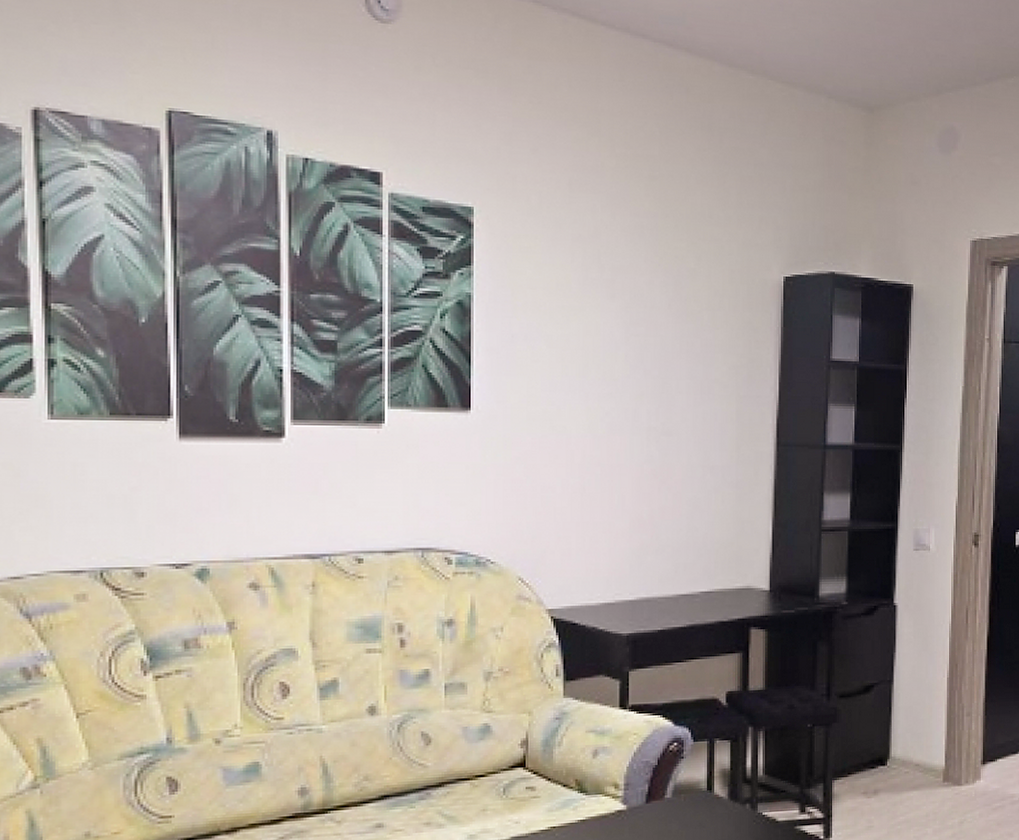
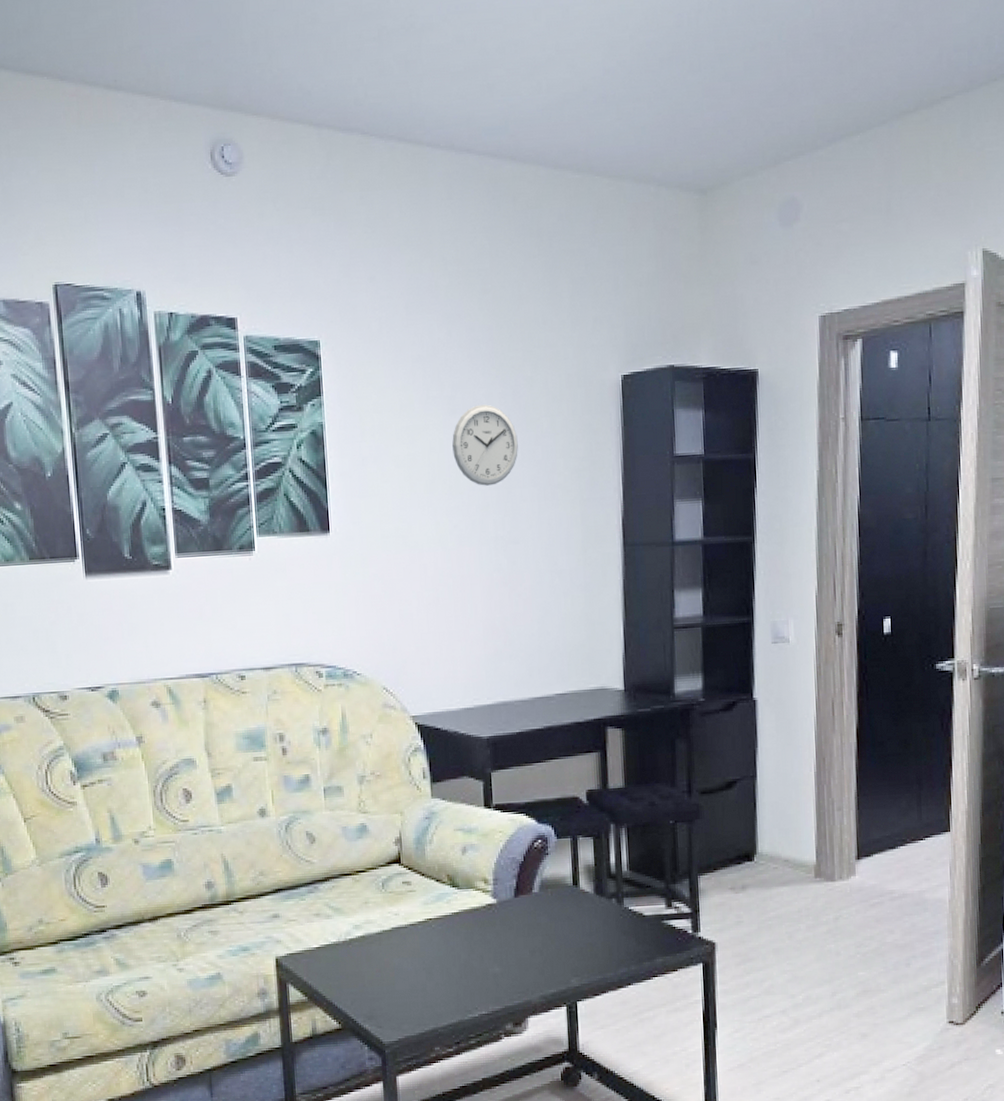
wall clock: none [609,291,677,375] -> present [452,404,518,486]

